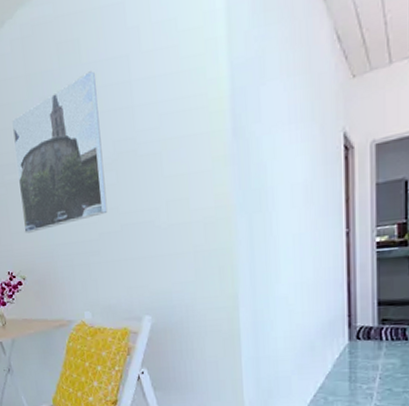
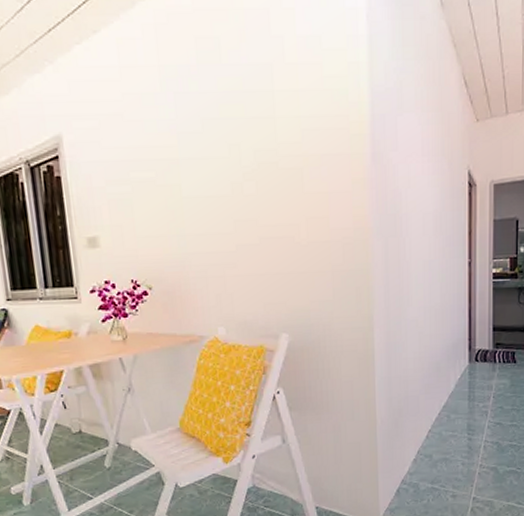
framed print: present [12,71,108,234] -> none [141,74,246,239]

